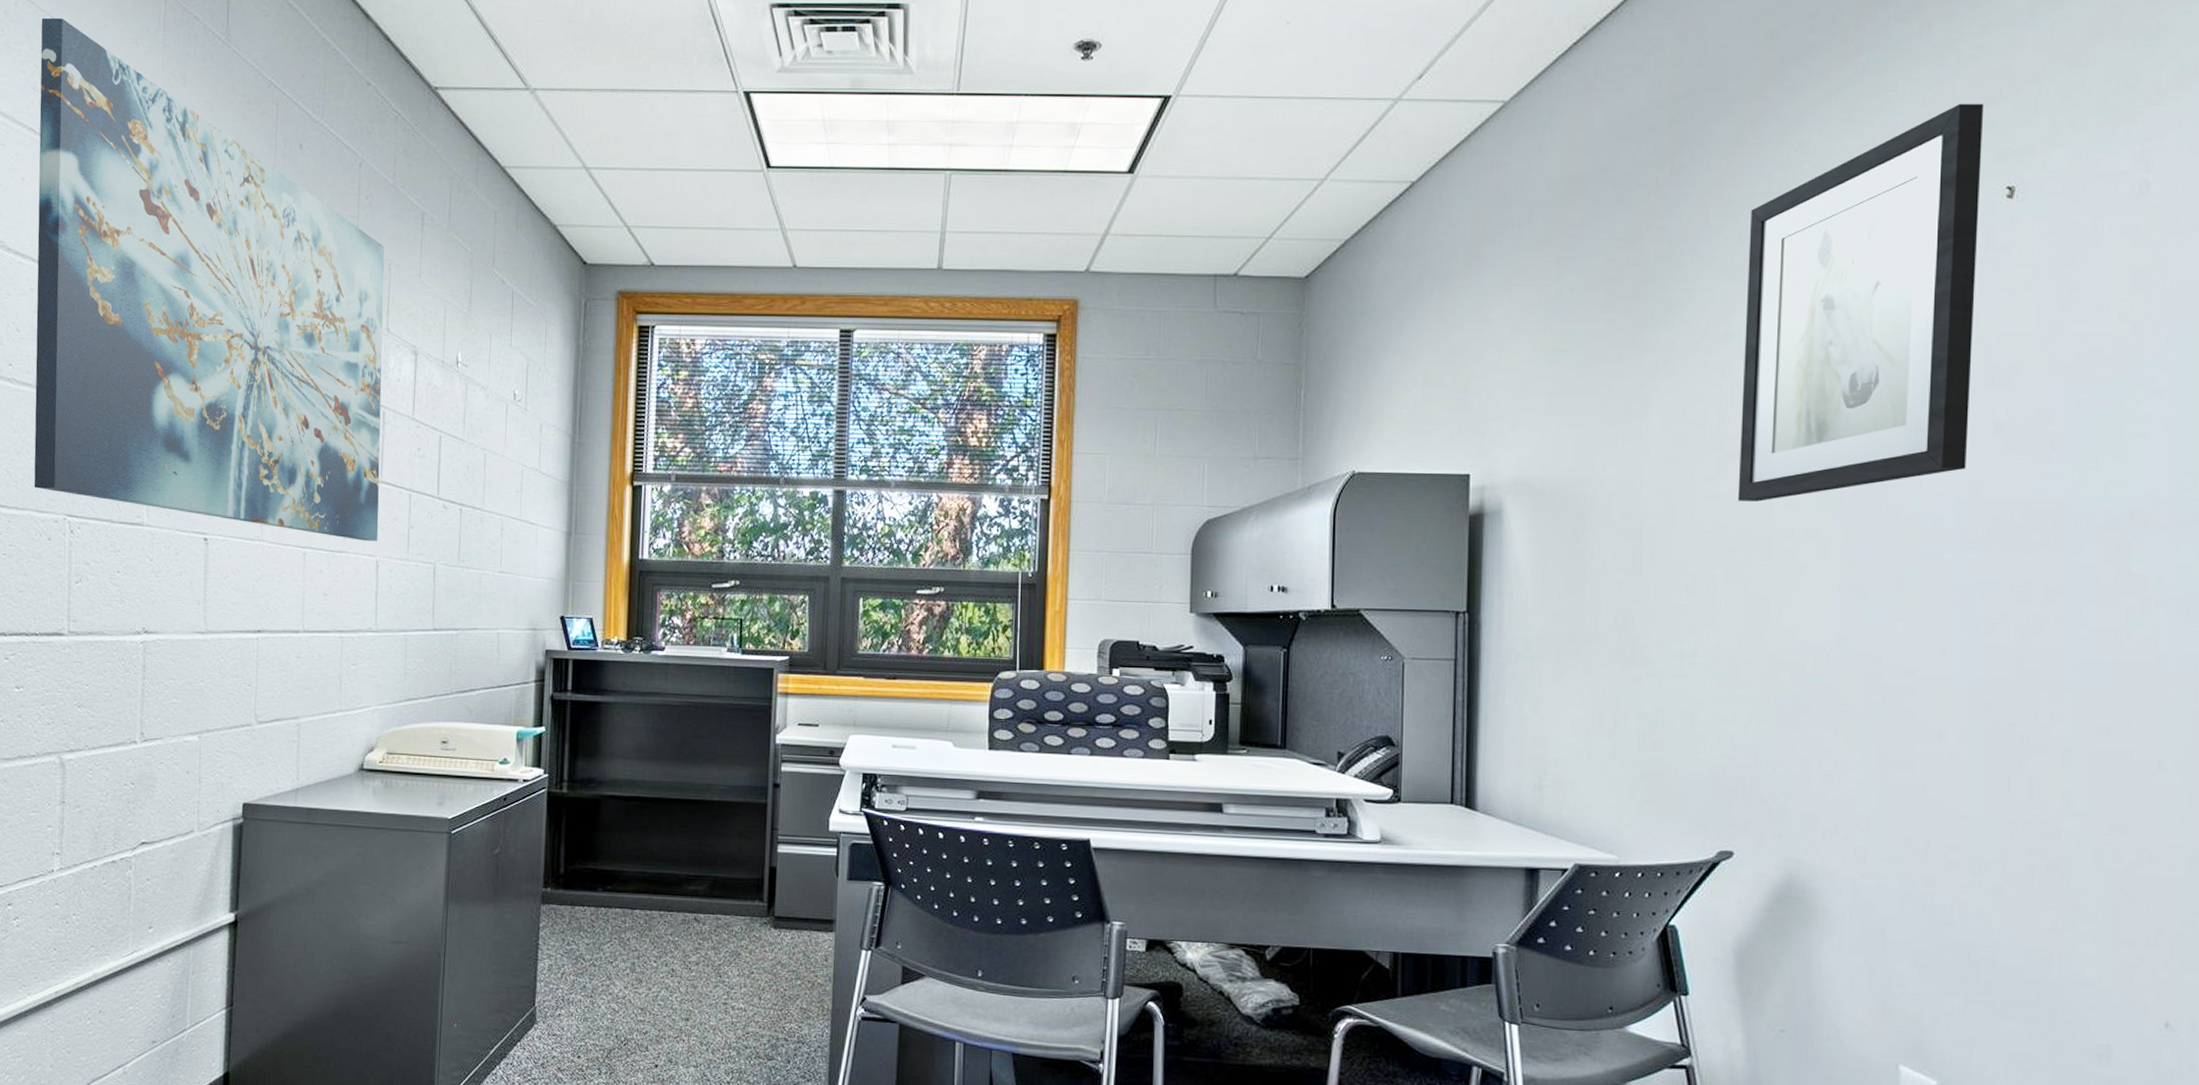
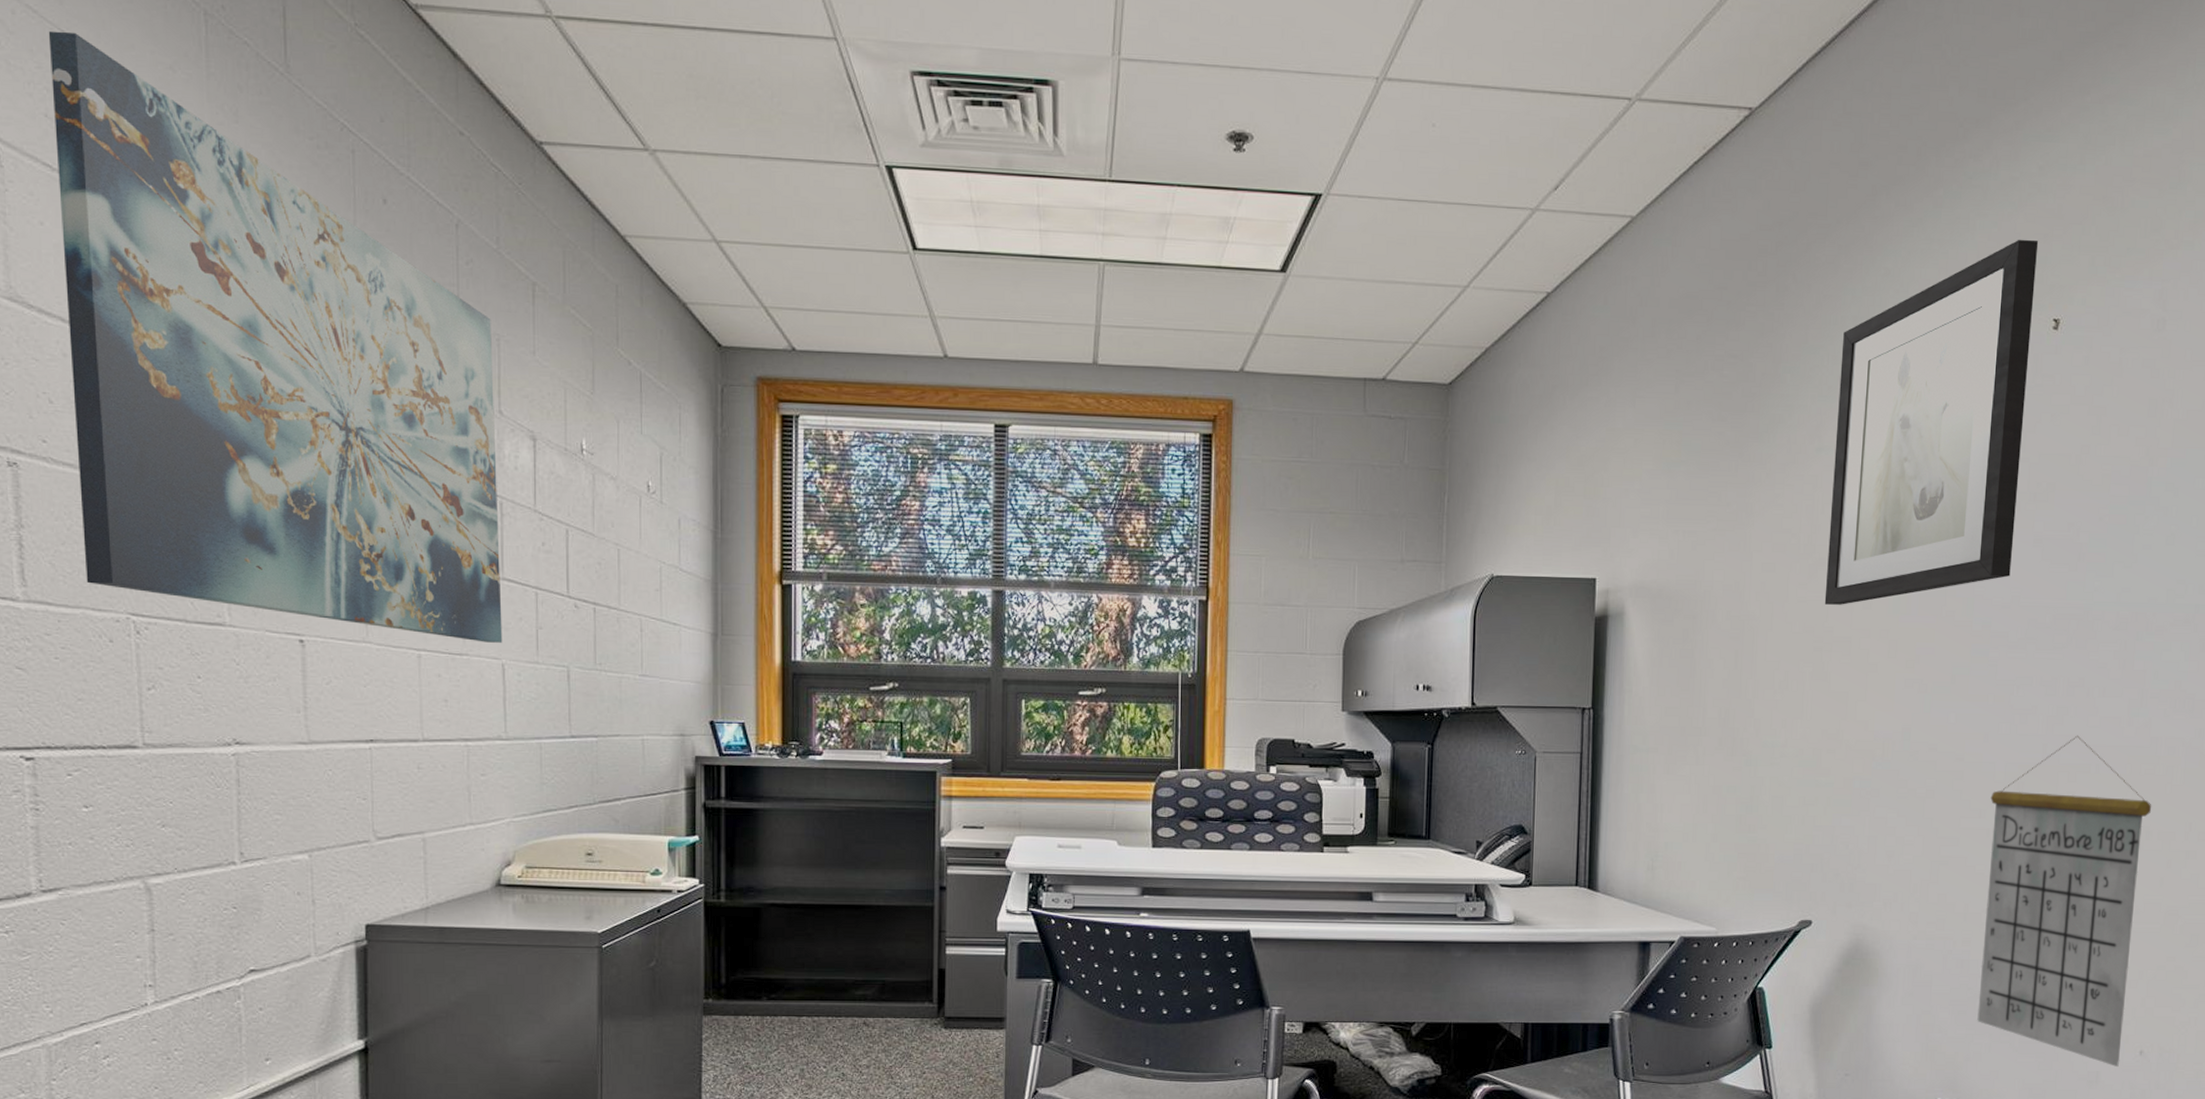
calendar: none [1947,648,2165,1040] -> present [1977,735,2152,1067]

